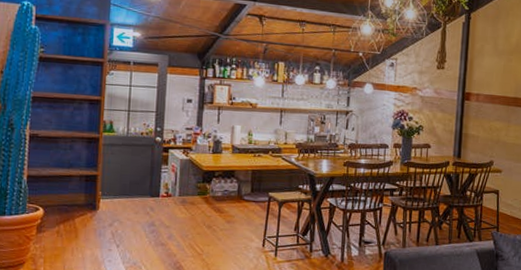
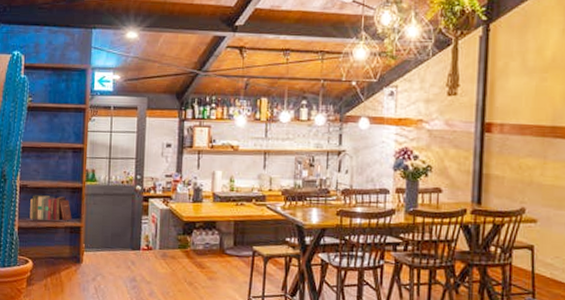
books: none [40,143,88,170] -> present [30,194,72,222]

